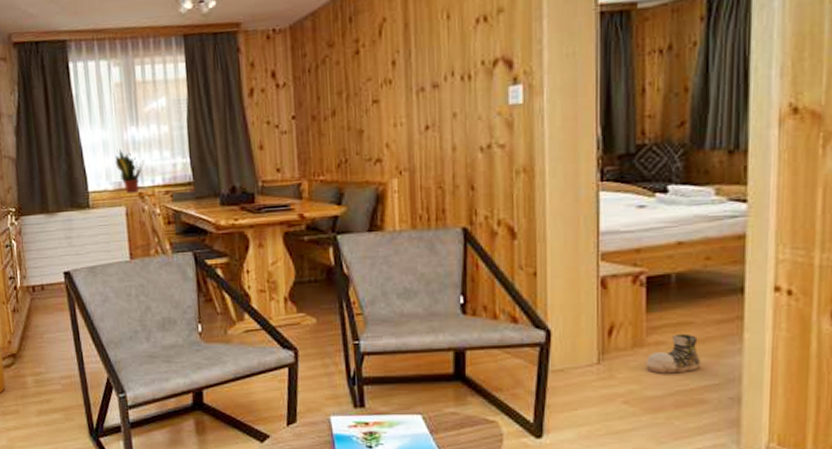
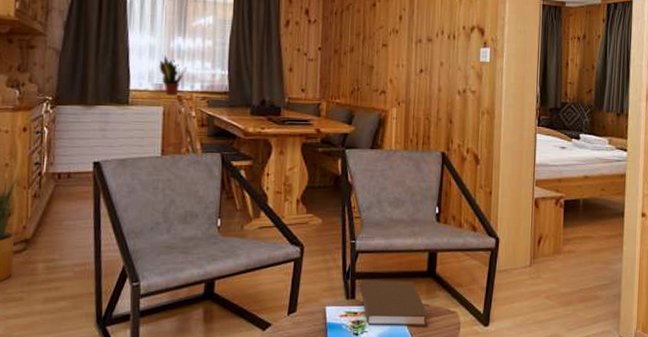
book: none [369,386,459,438] -> present [360,281,428,326]
shoe: present [645,333,701,374] -> none [561,245,597,276]

